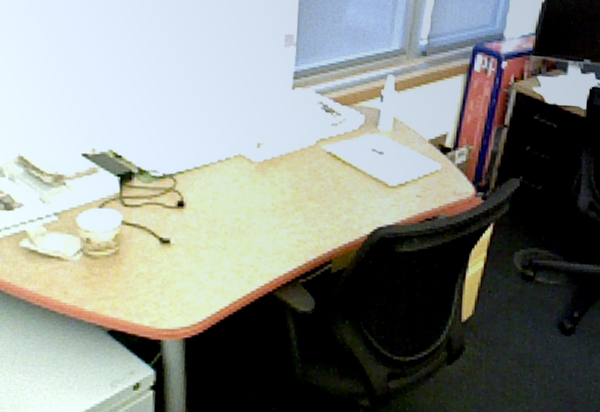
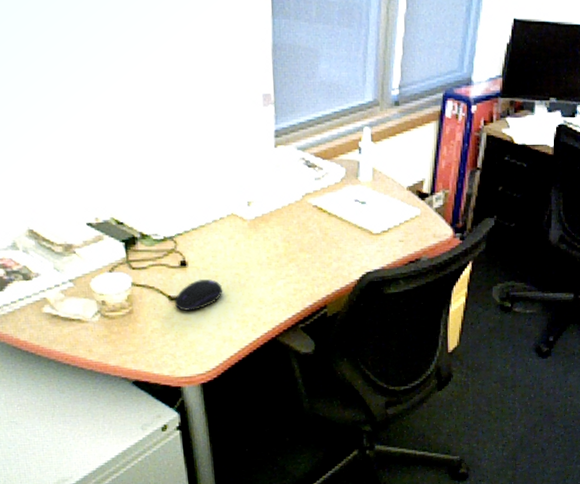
computer mouse: none [165,221,221,257] -> present [173,278,223,312]

